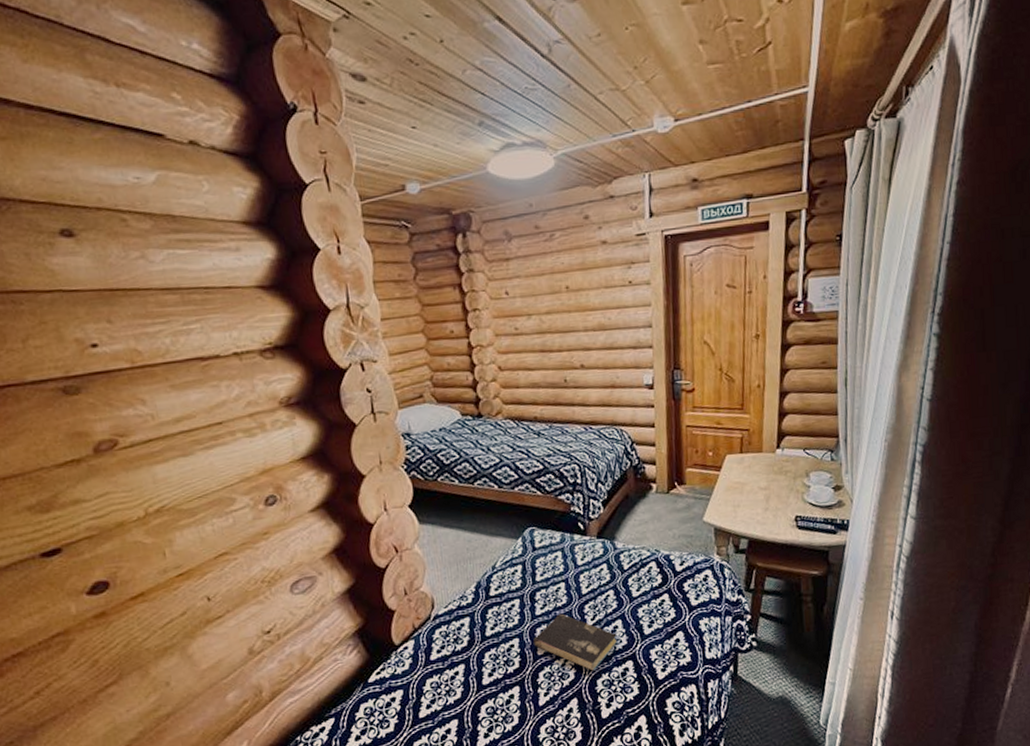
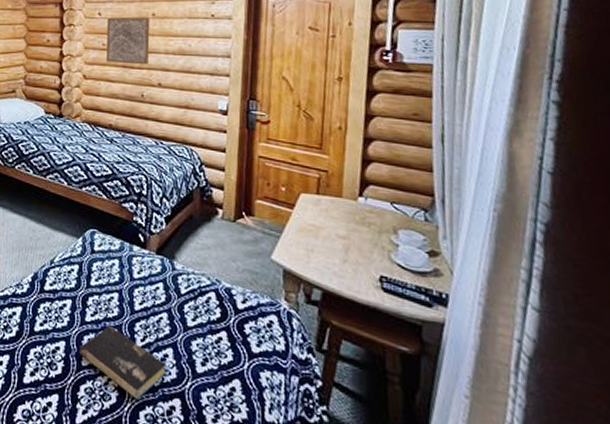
wall art: none [516,292,568,349] -> present [106,17,150,65]

